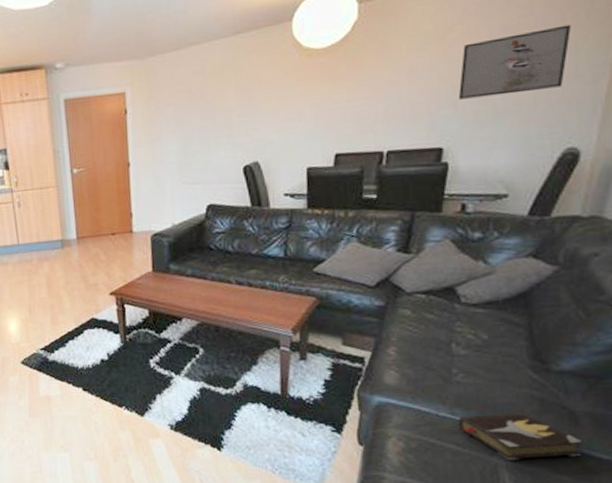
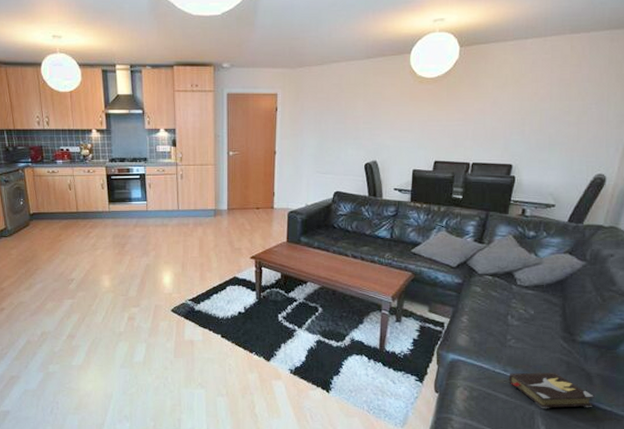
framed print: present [458,24,572,100] -> none [525,83,606,129]

